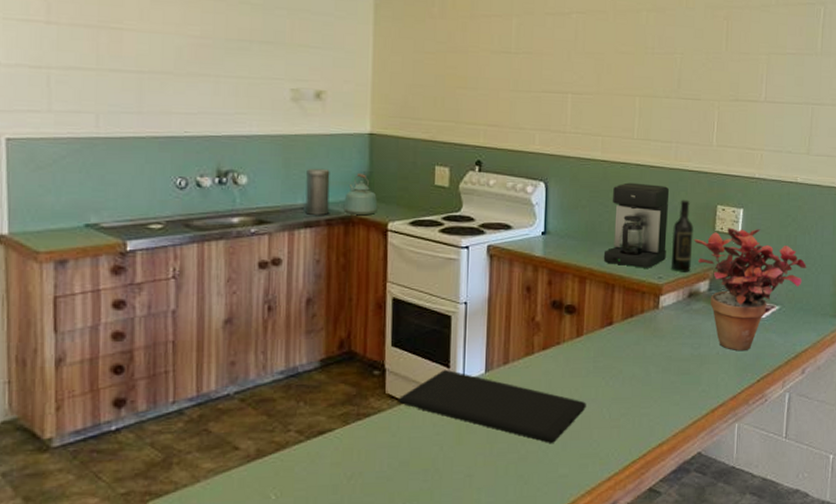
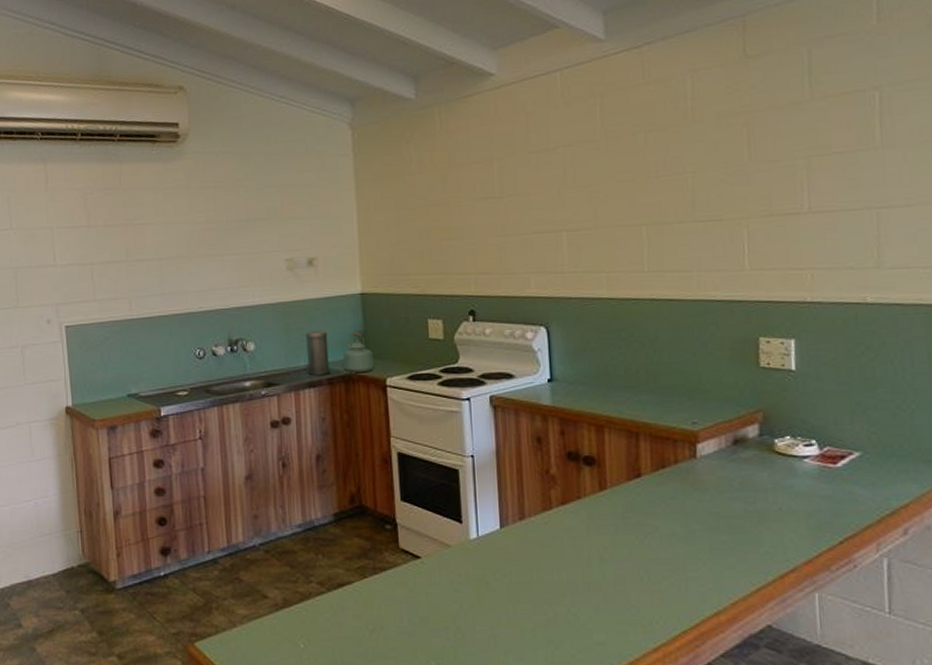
cutting board: present [398,369,586,443] -> none [412,524,619,606]
coffee maker: present [603,182,670,268] -> none [621,319,699,413]
wine bottle: present [670,199,695,272] -> none [703,333,733,416]
potted plant: present [693,227,807,350] -> none [732,362,894,506]

